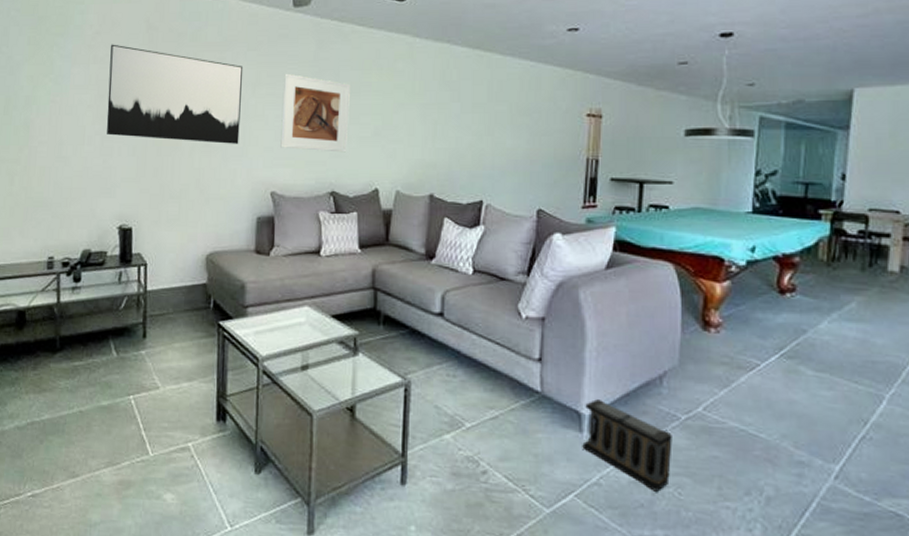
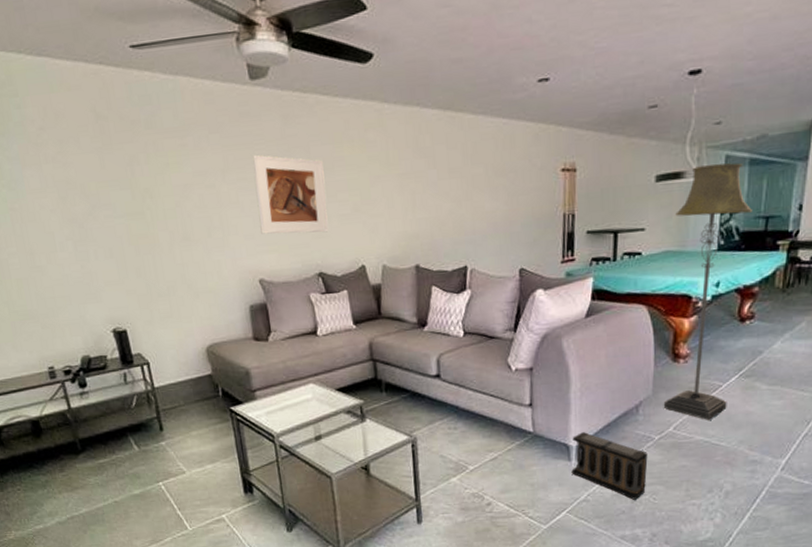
wall art: present [106,44,244,144] -> none [60,139,218,240]
floor lamp: none [691,125,790,404] -> present [663,162,752,420]

